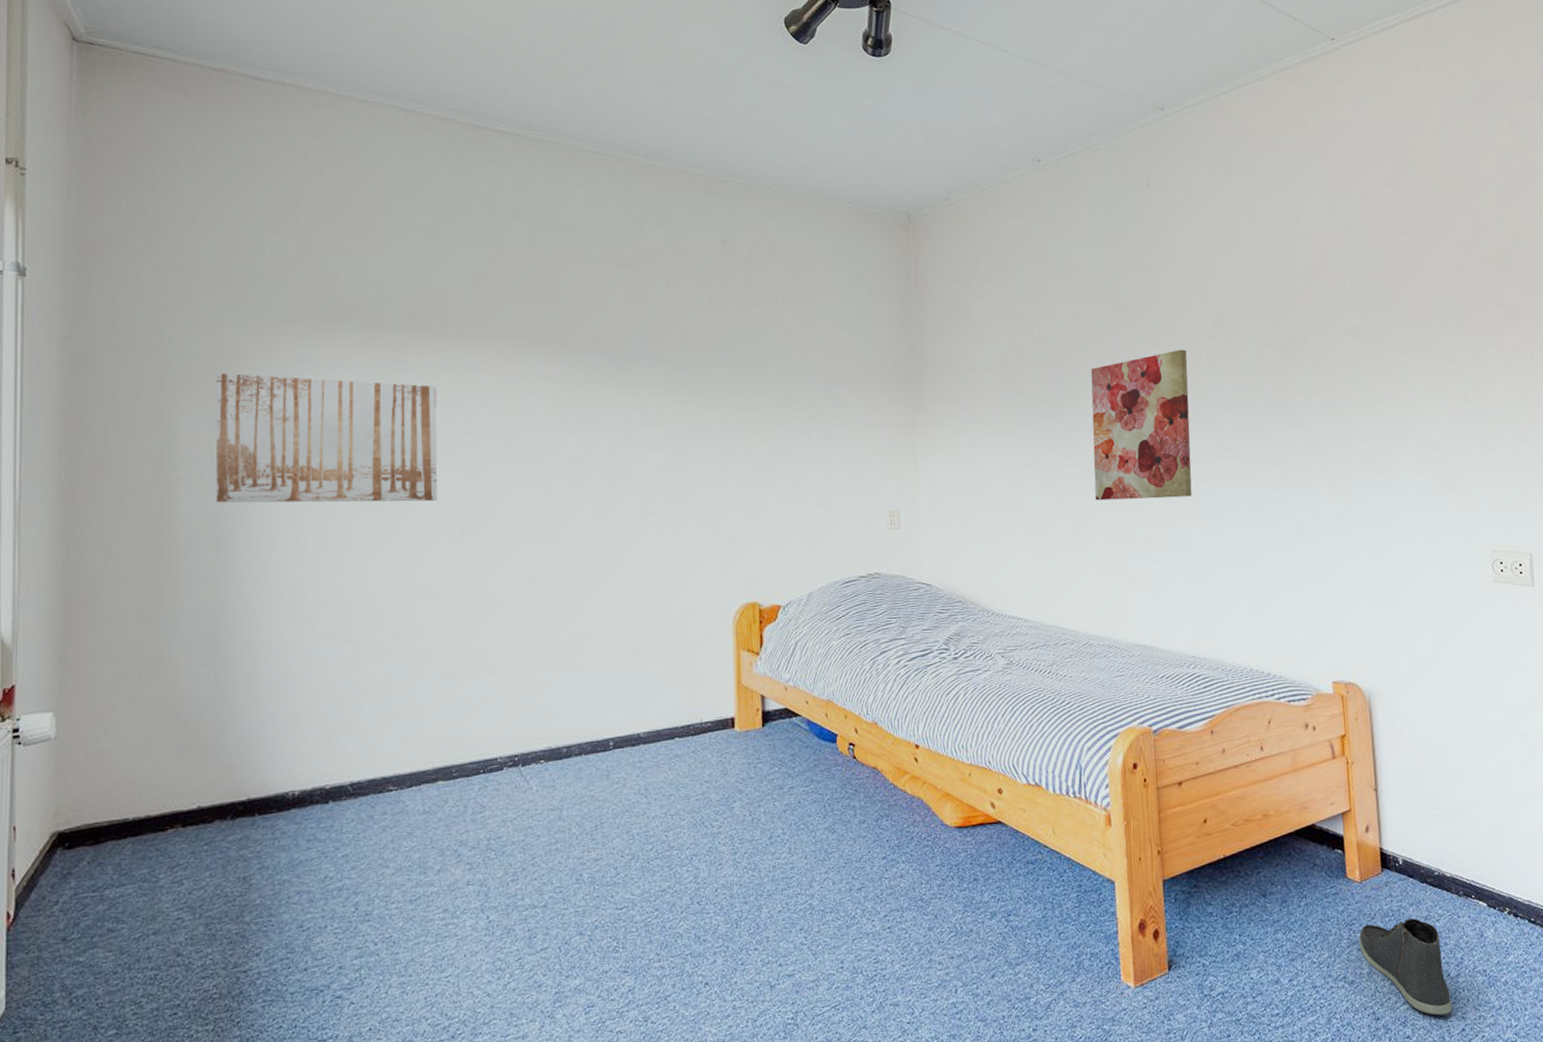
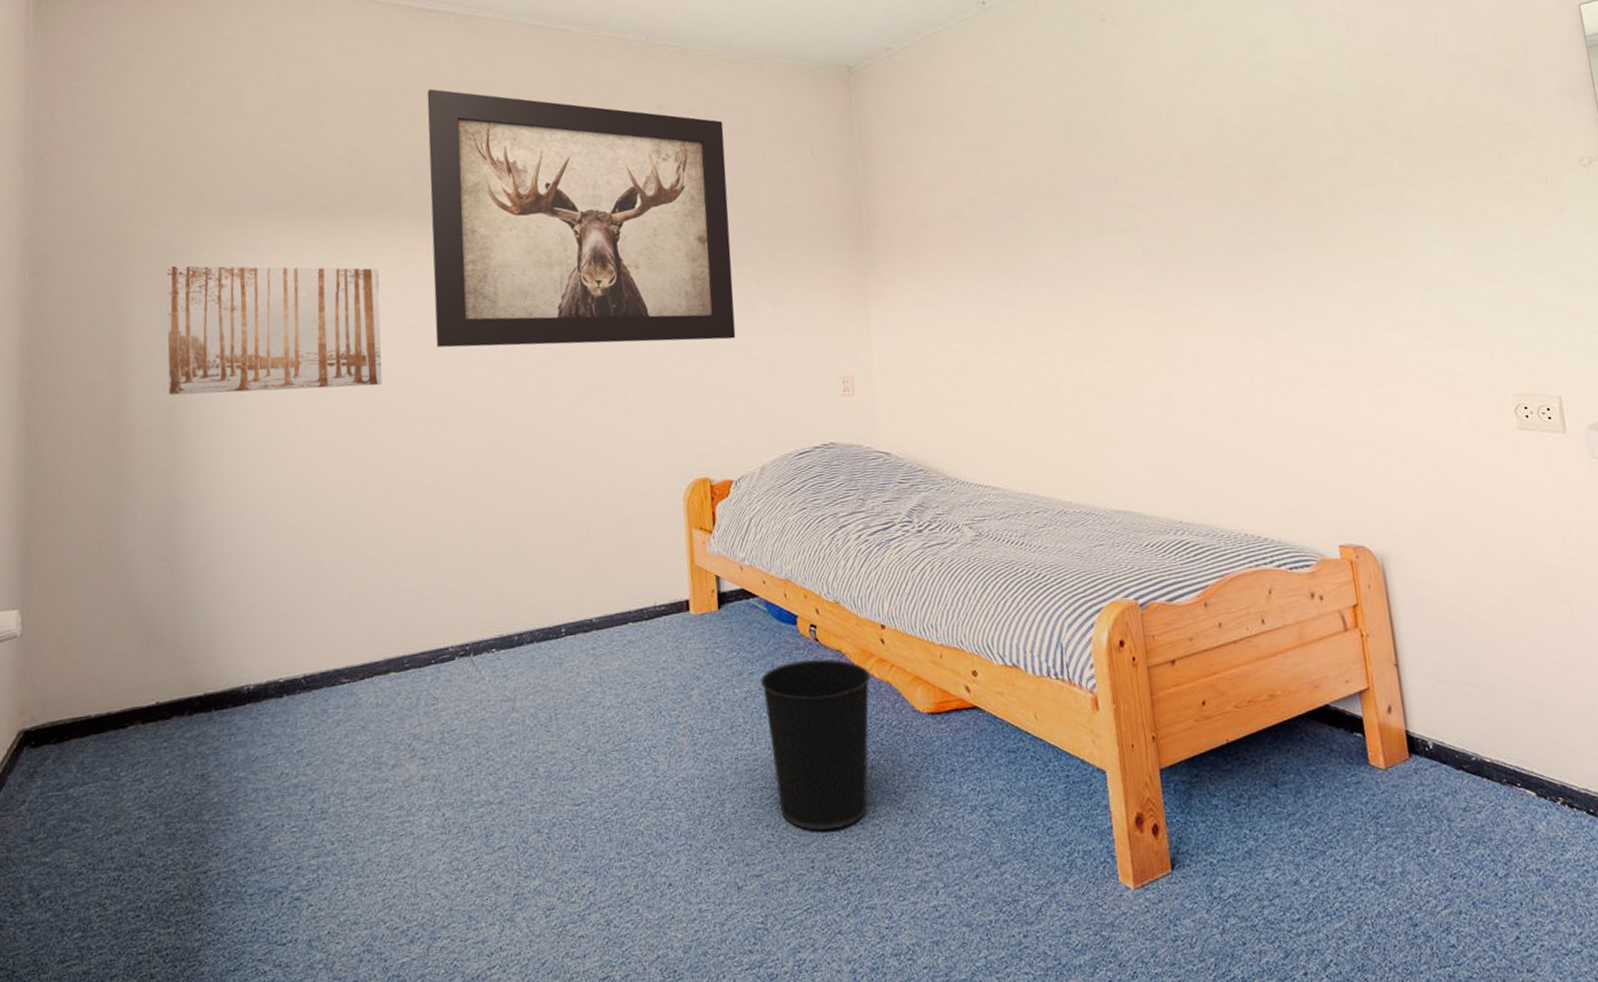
wall art: none [490,210,789,471] -> present [427,89,736,348]
wastebasket: none [799,775,904,934] -> present [759,659,871,831]
wall art: present [1090,349,1192,501] -> none [1050,191,1169,357]
sneaker: present [1359,918,1452,1016] -> none [1387,809,1503,922]

